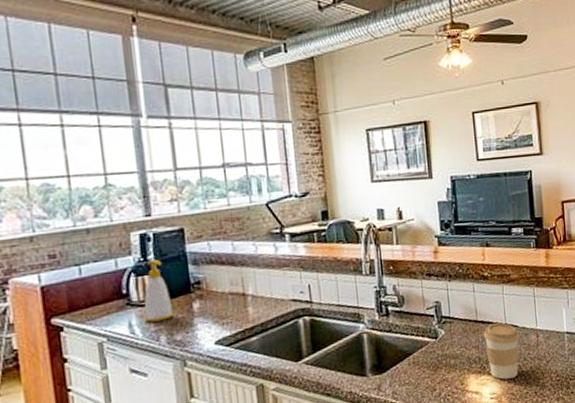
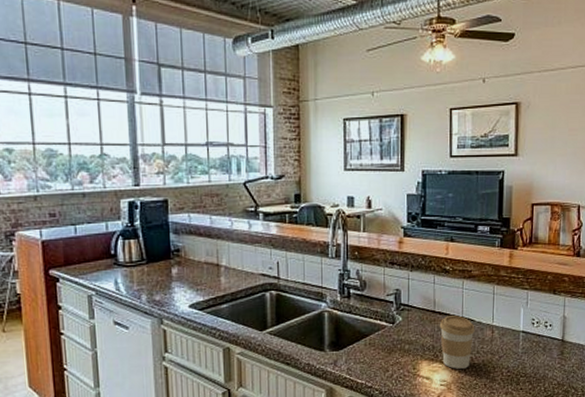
soap bottle: present [144,260,174,322] -> none [129,226,154,282]

